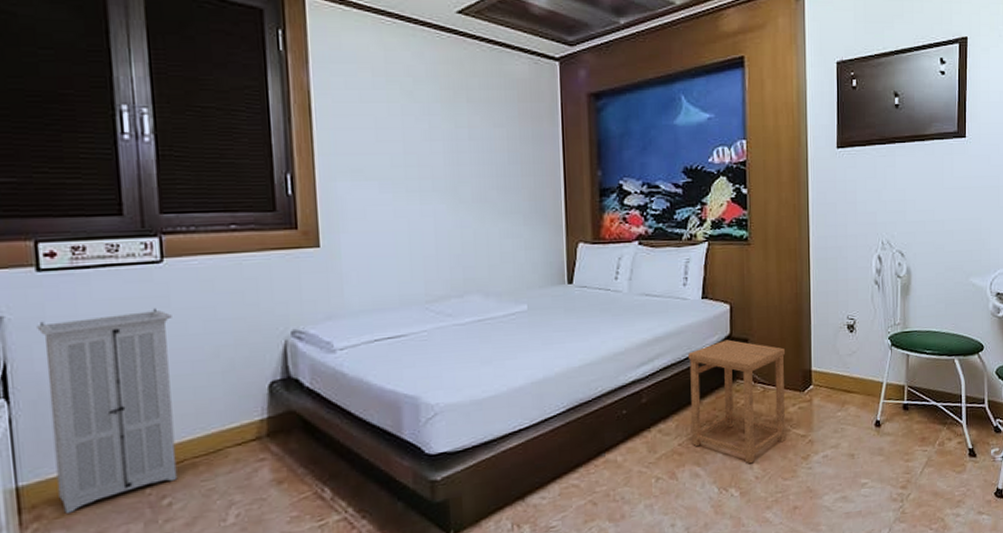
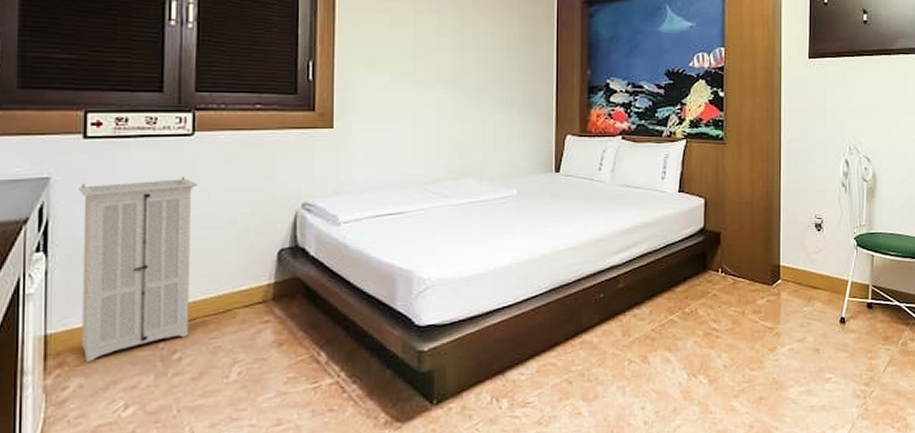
side table: present [688,339,786,464] -> none [664,232,756,353]

